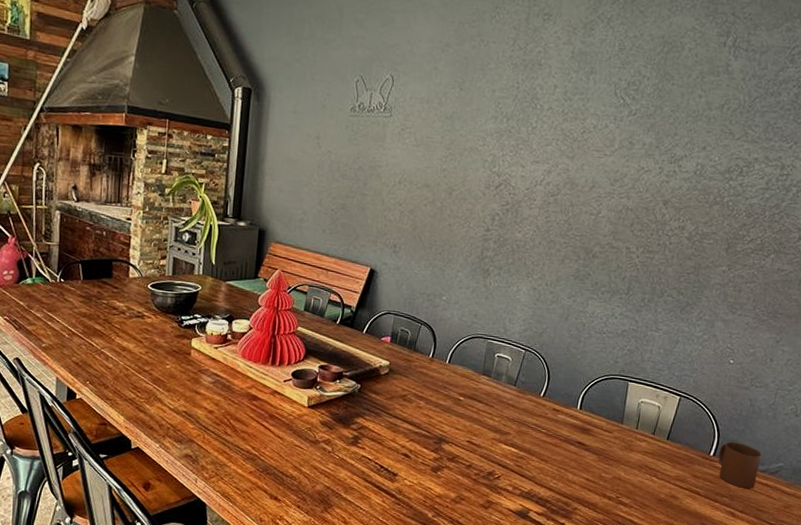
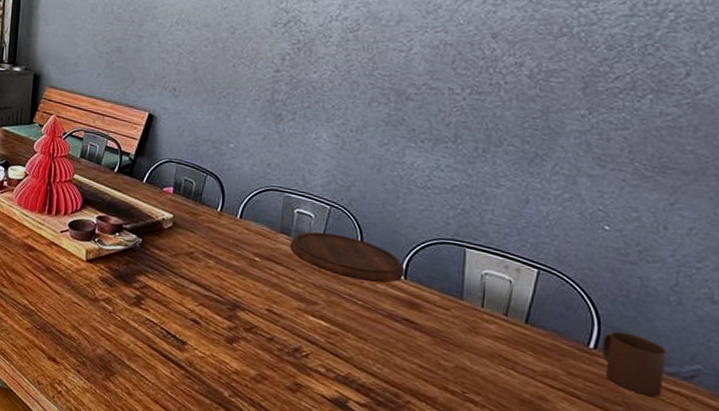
cutting board: none [489,372,581,413] -> present [289,231,405,283]

